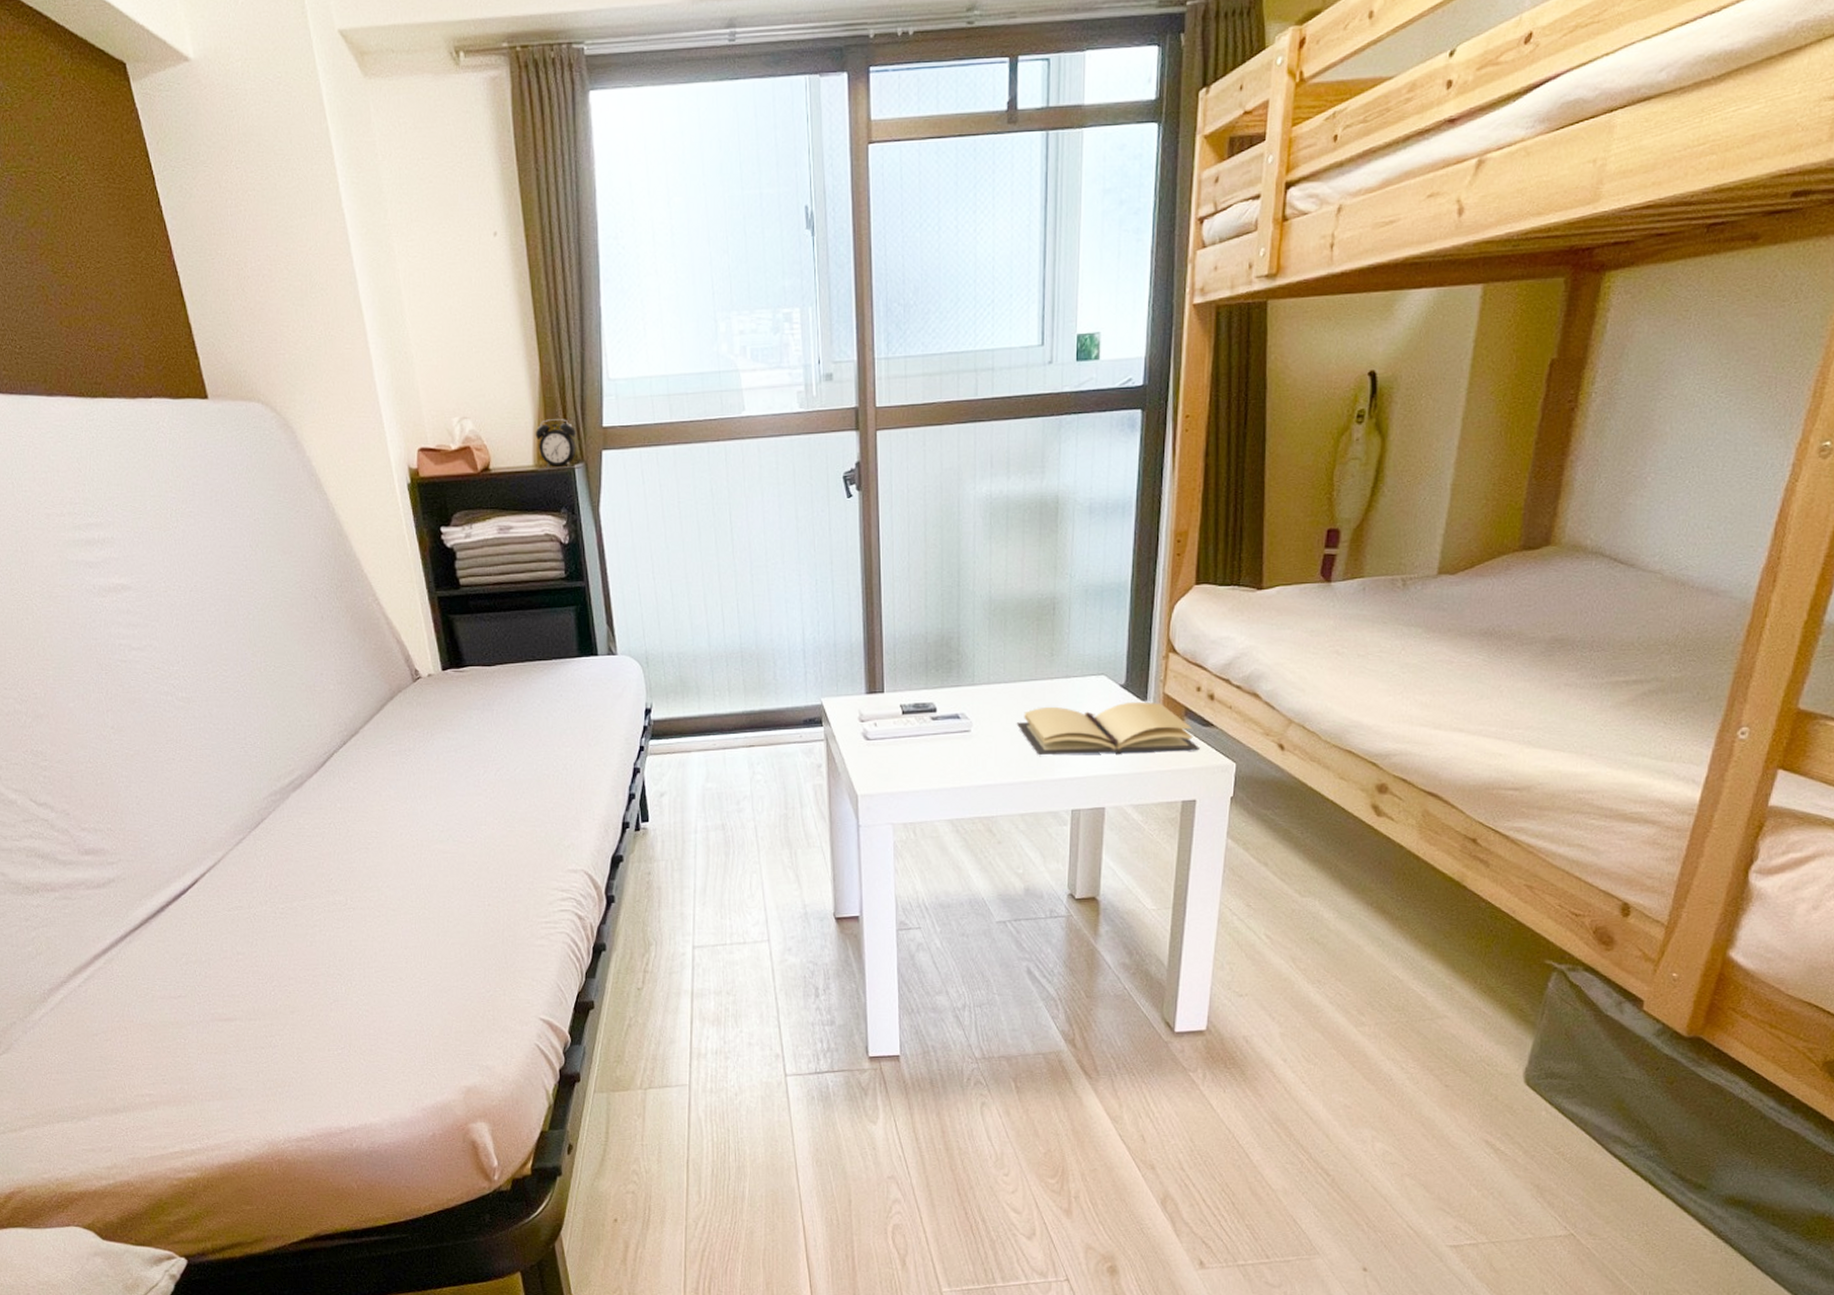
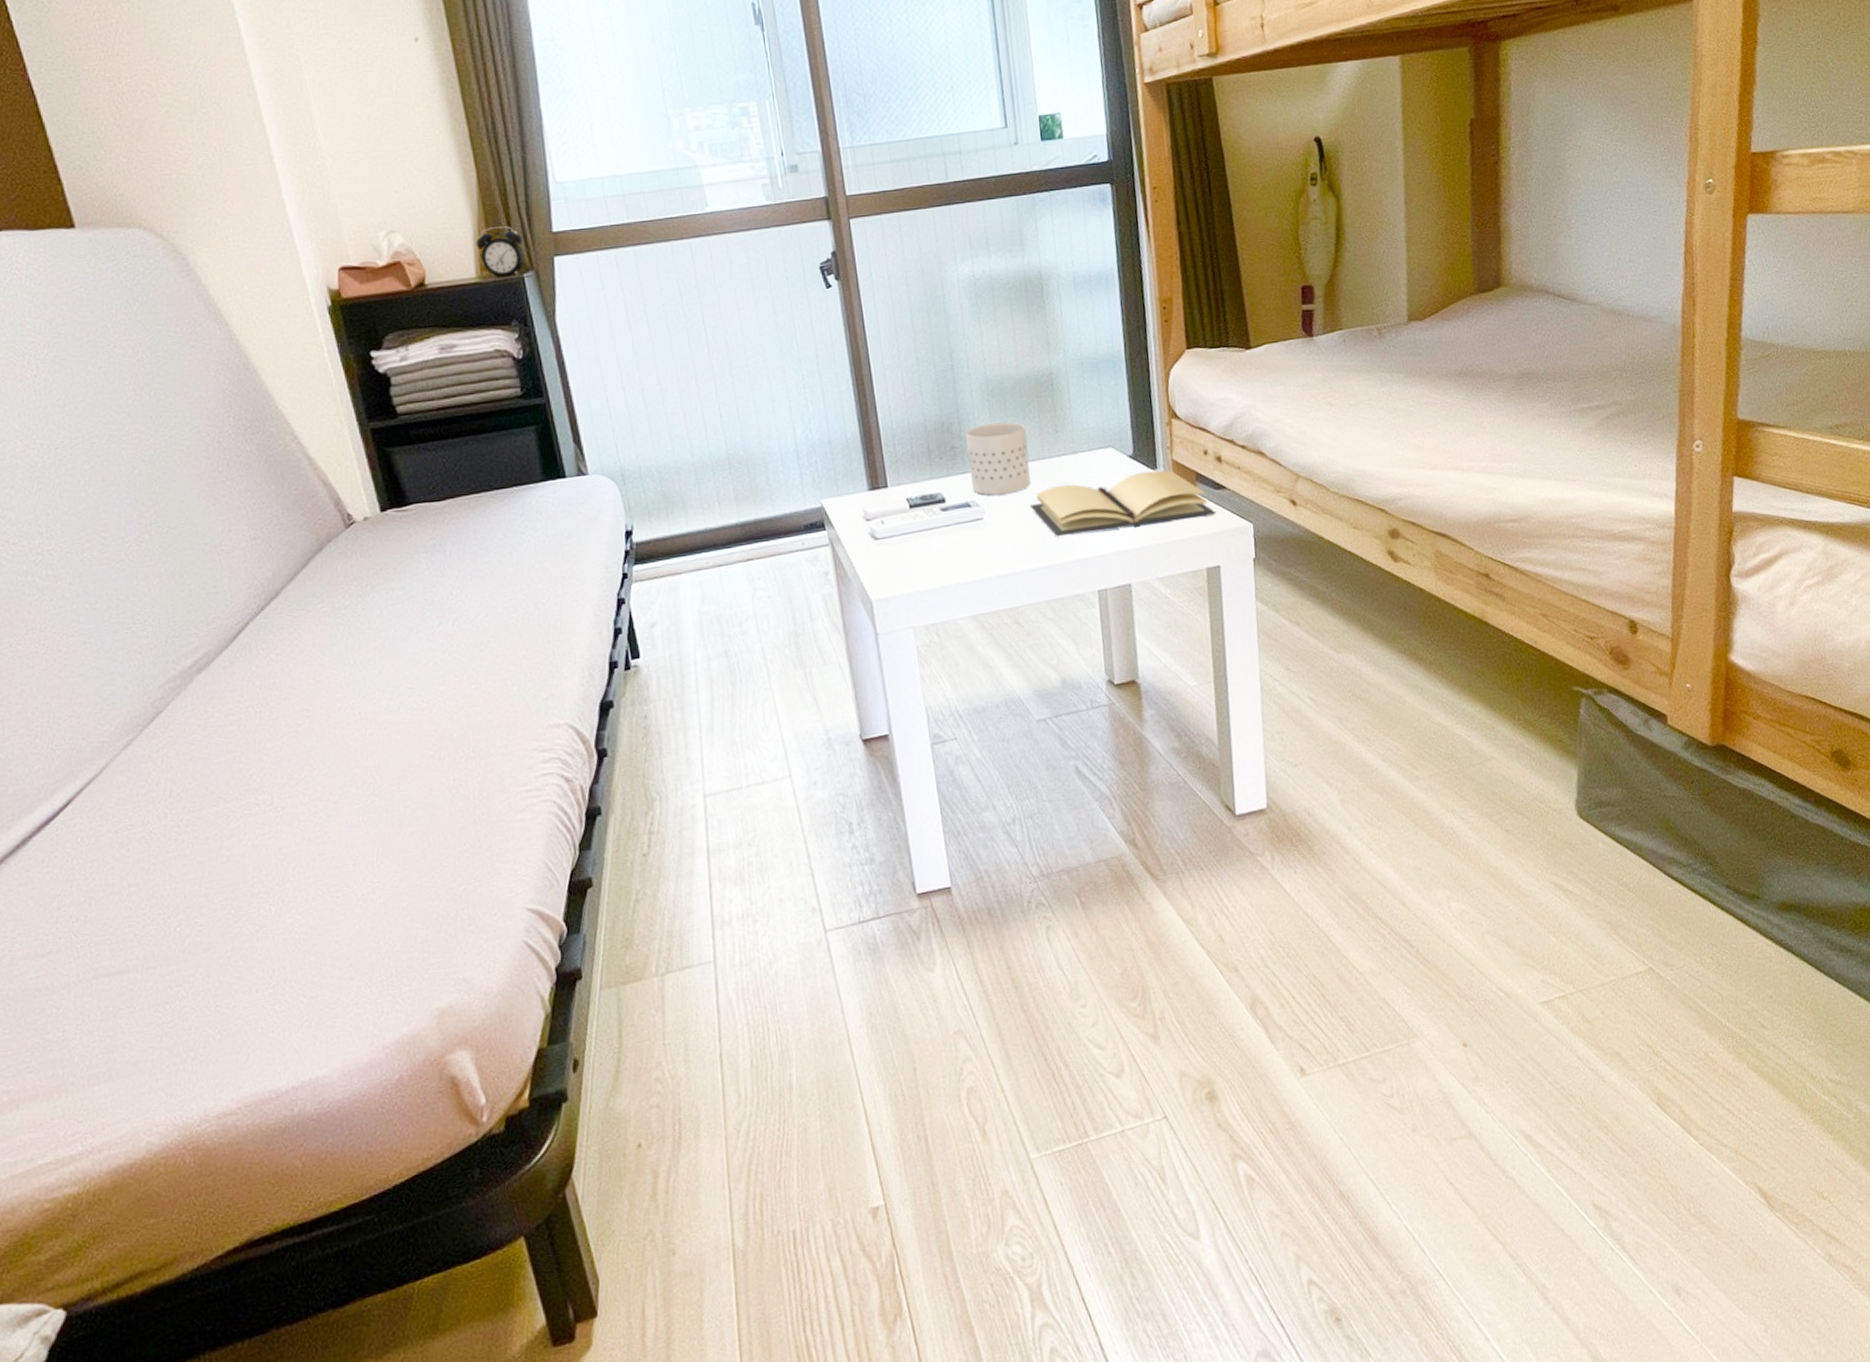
mug: none [963,641,1022,710] -> present [965,422,1031,495]

